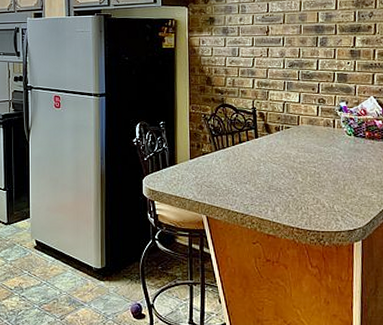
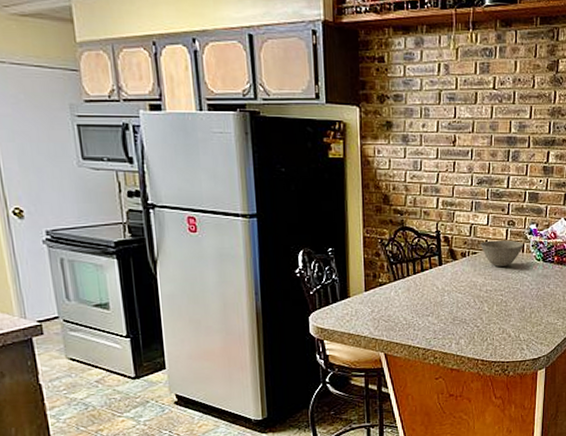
bowl: none [293,116,334,140] -> present [480,240,523,267]

